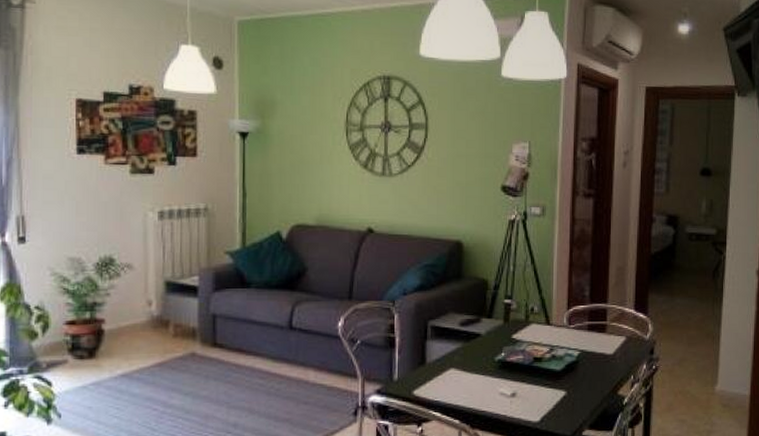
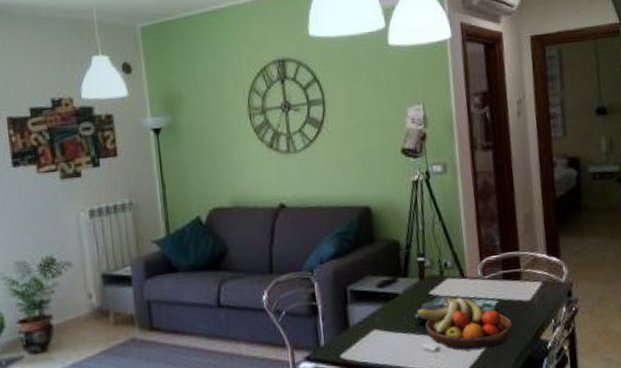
fruit bowl: none [497,344,592,399] -> present [416,297,513,351]

